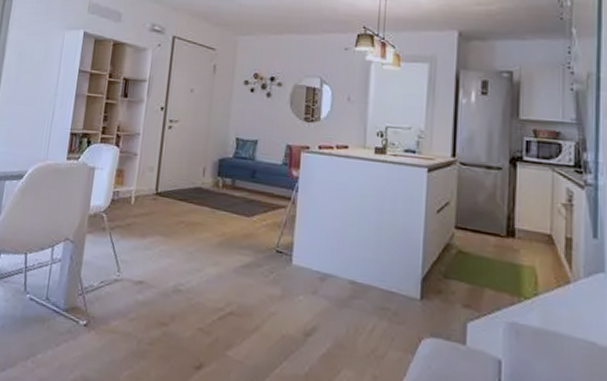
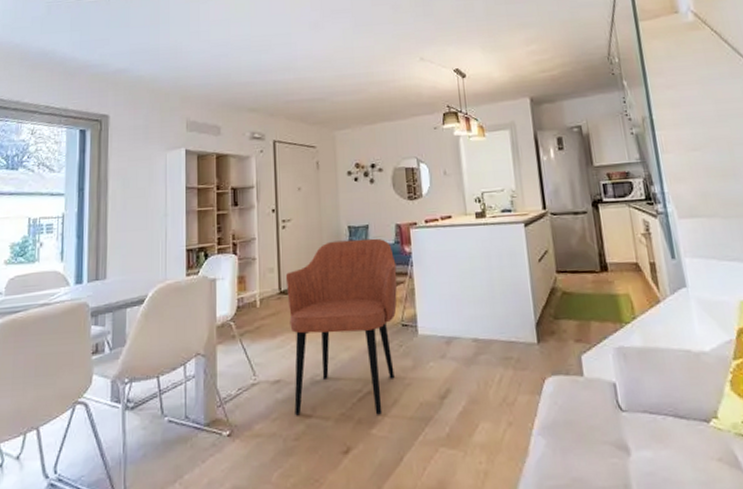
armchair: none [153,150,281,338] -> present [285,238,398,416]

